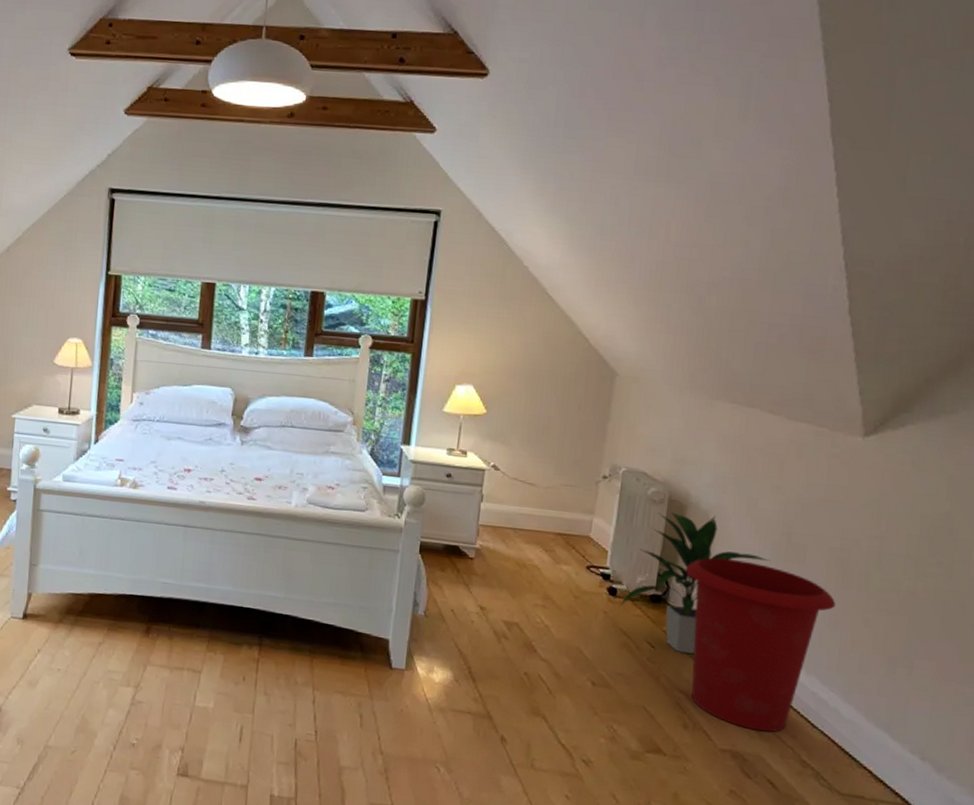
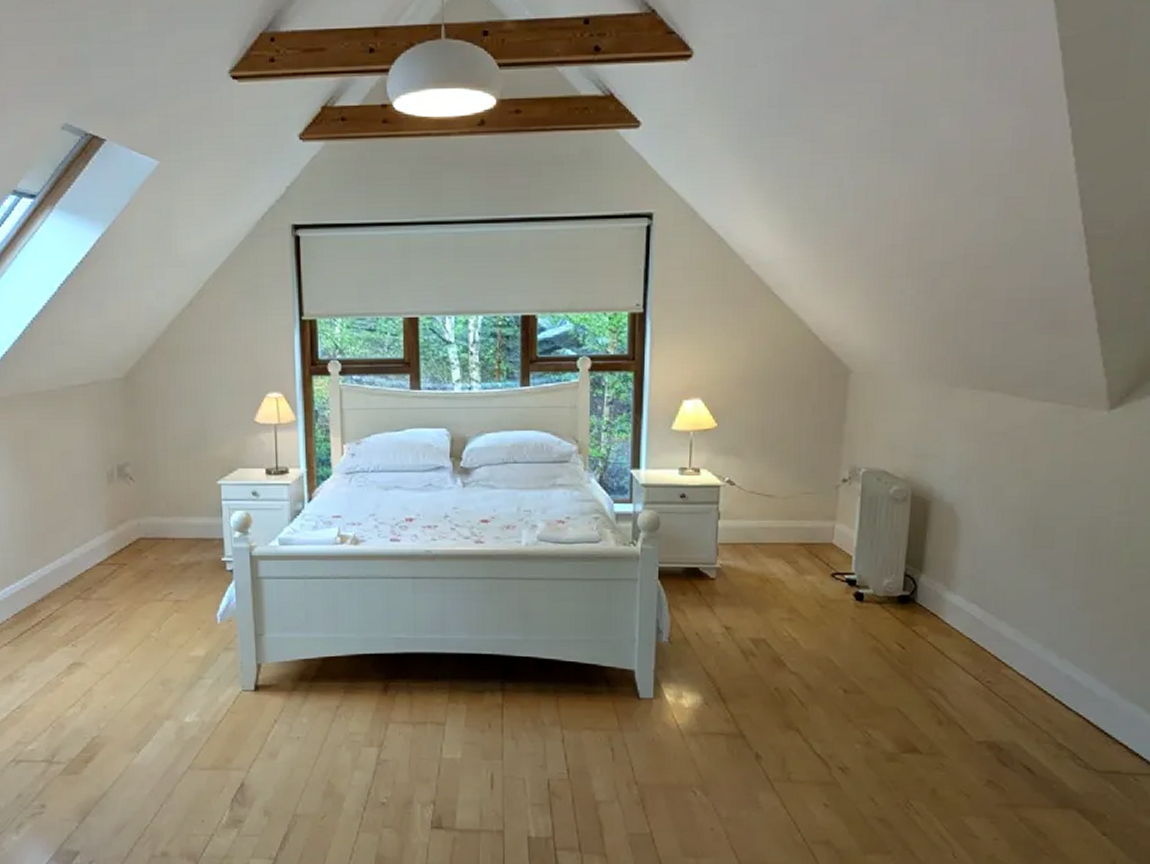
indoor plant: present [618,512,770,654] -> none [865,508,1018,650]
waste bin: present [685,557,836,732] -> none [932,551,1086,720]

